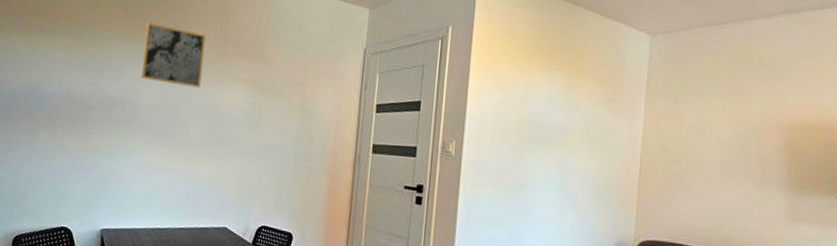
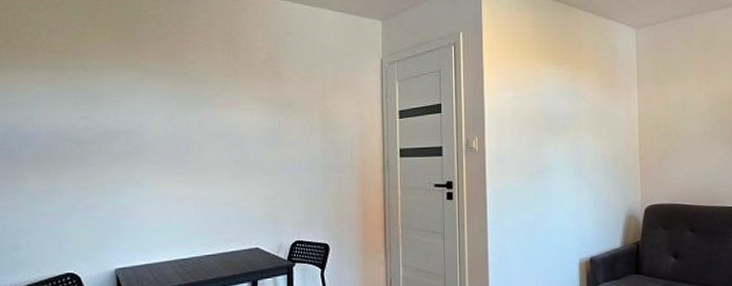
wall art: present [140,22,206,88] -> none [143,49,214,111]

